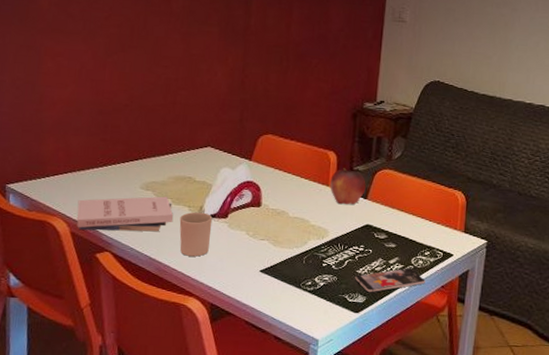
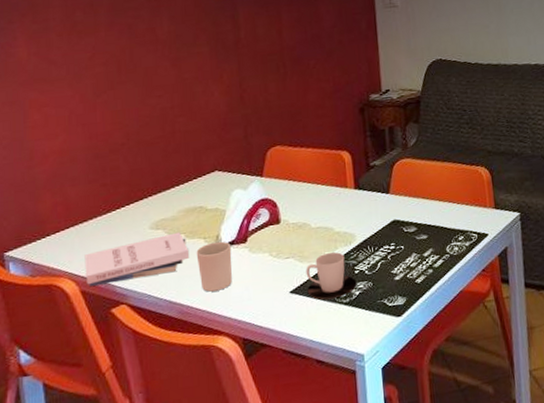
cup: none [276,242,323,285] -> present [306,252,357,300]
fruit: present [330,168,366,205] -> none [348,166,386,205]
smartphone: present [355,268,425,293] -> none [391,257,465,293]

